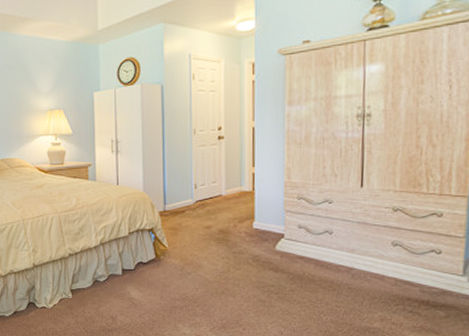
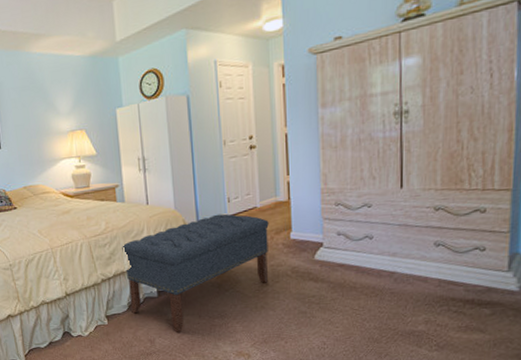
bench: none [90,199,233,311] -> present [122,213,269,332]

